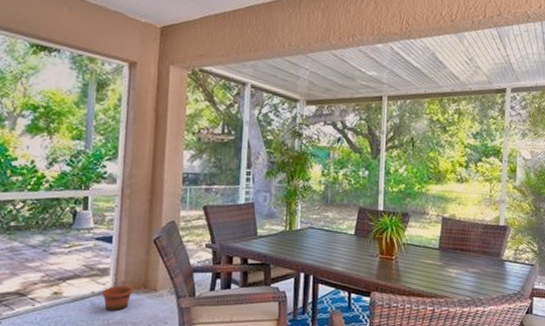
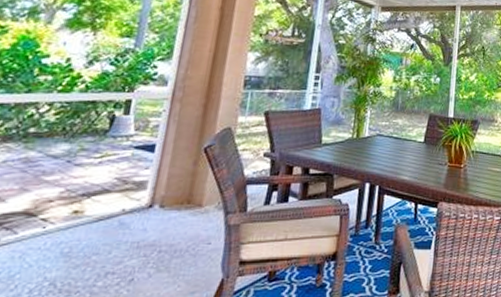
pot: present [102,285,133,312] -> none [134,201,174,232]

